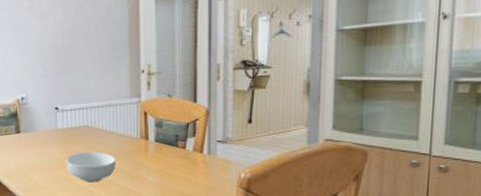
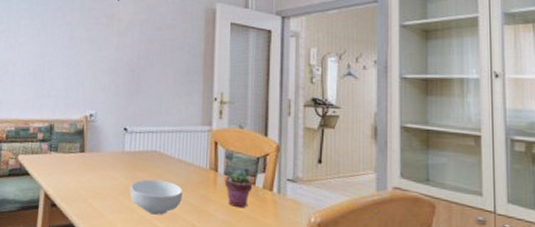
potted succulent: none [155,136,183,171] -> present [224,170,253,208]

